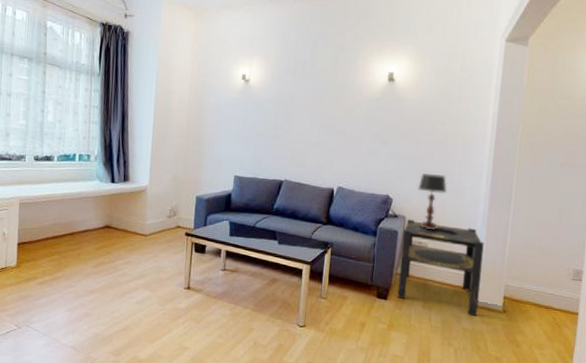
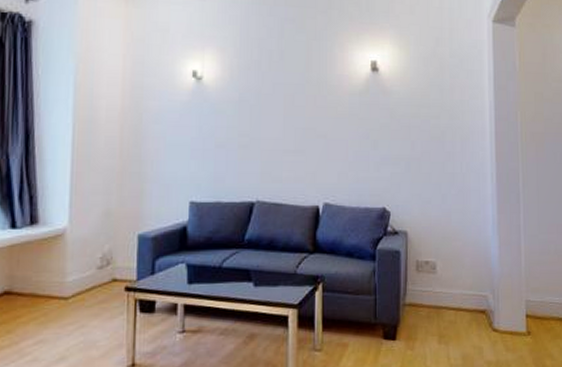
side table: present [397,219,484,316] -> none [406,235,501,344]
table lamp: present [418,173,447,229] -> none [417,178,450,244]

